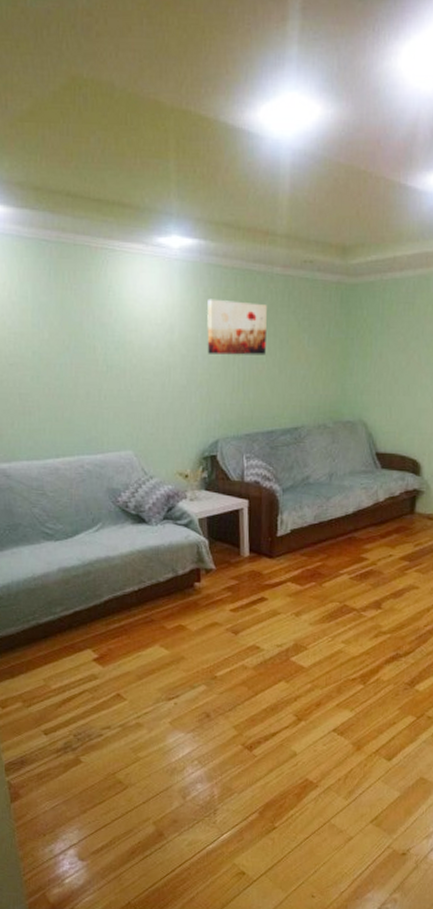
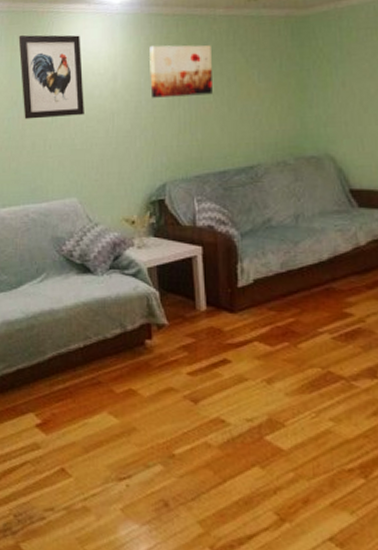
wall art: none [69,273,141,367] -> present [18,35,84,119]

